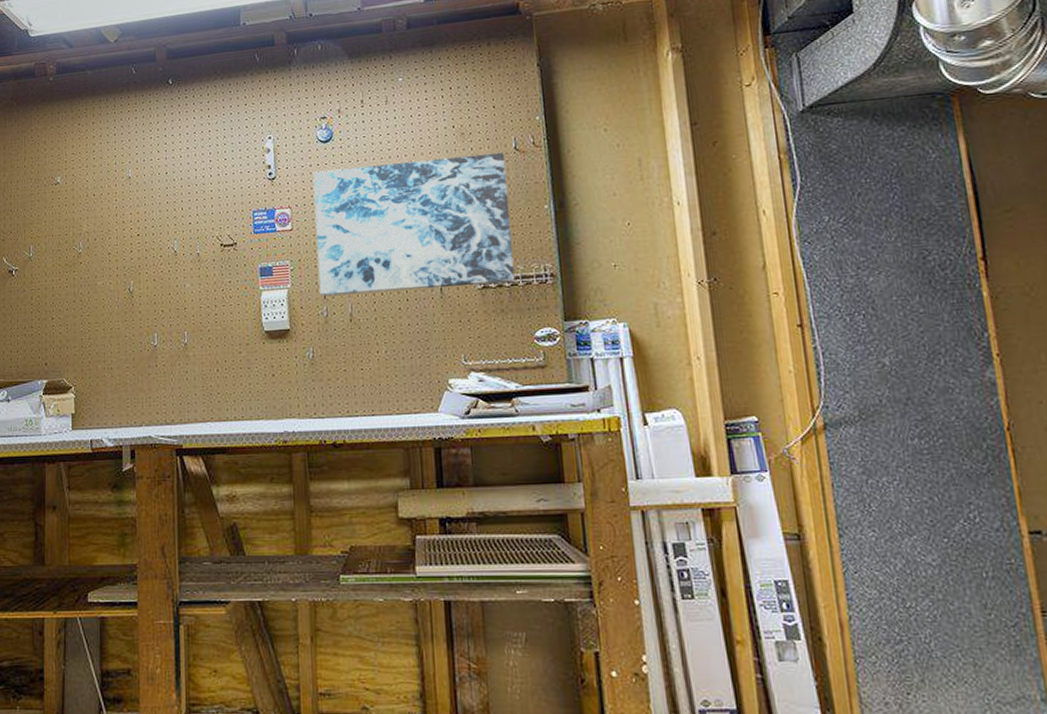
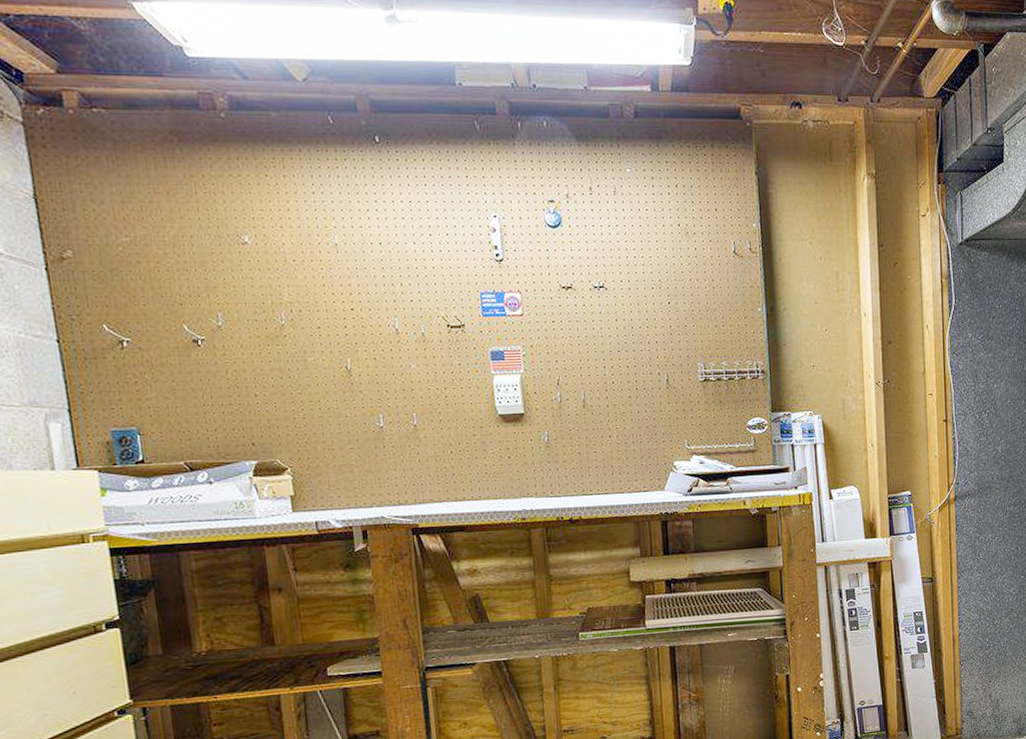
wall art: present [313,152,515,297] -> none [543,254,732,383]

